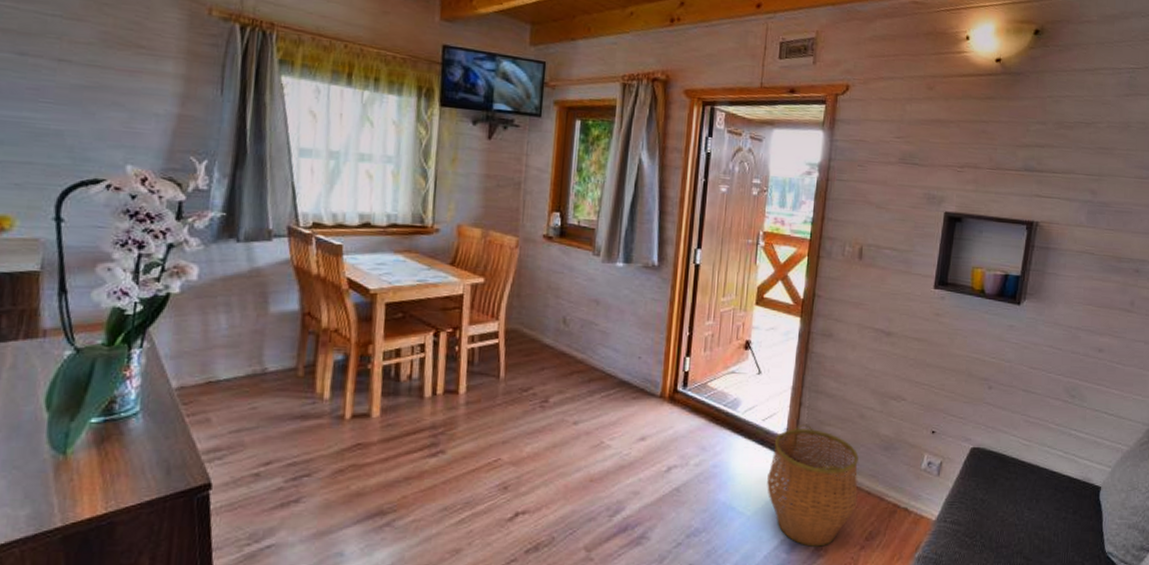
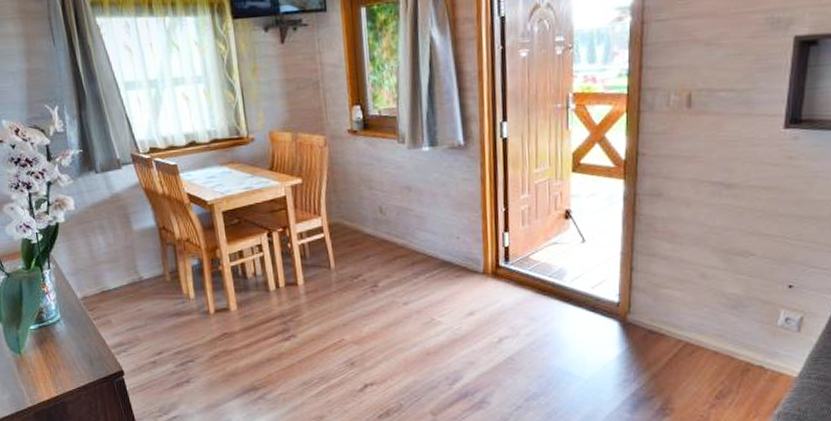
basket: present [767,423,859,547] -> none [602,288,703,407]

